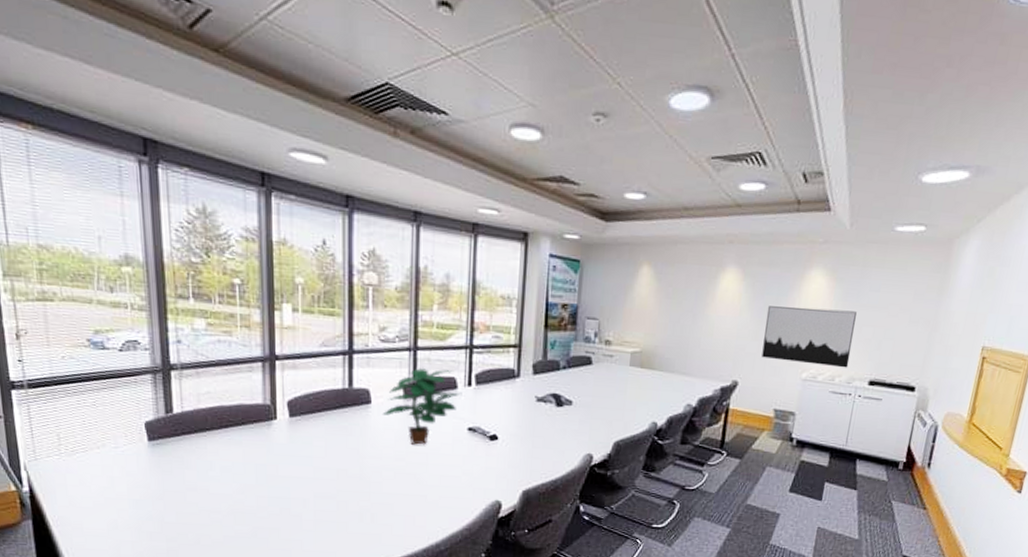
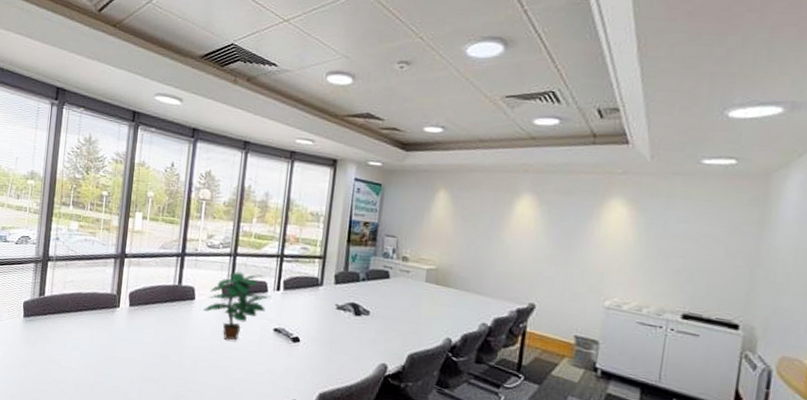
wall art: present [761,306,857,368] -> none [560,232,663,299]

